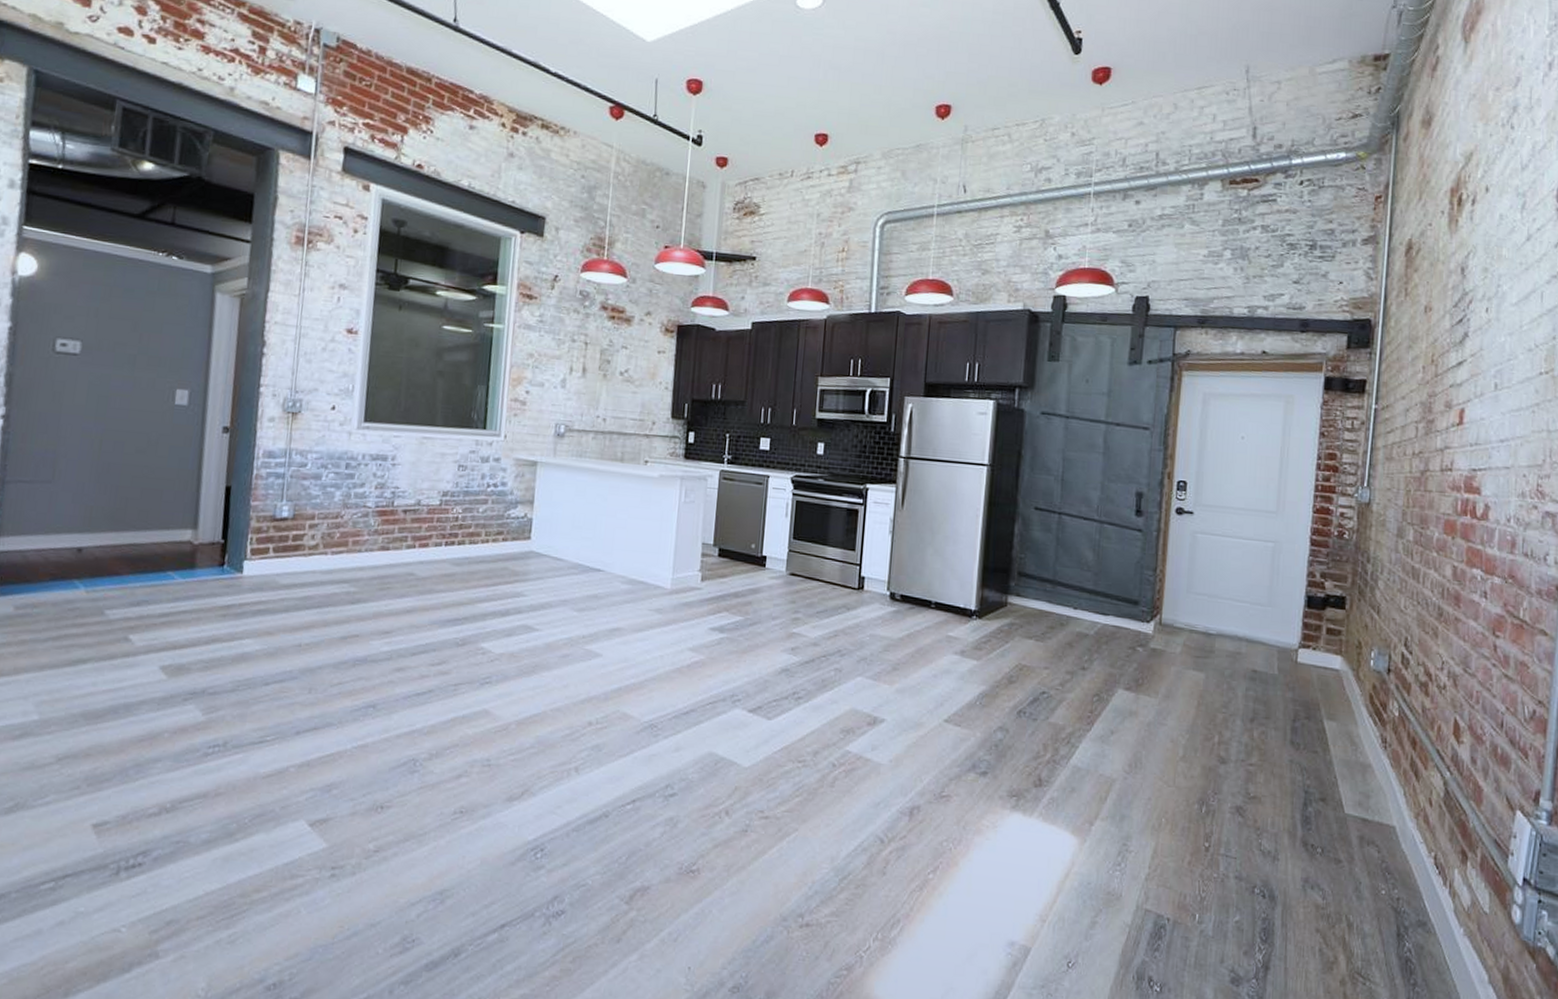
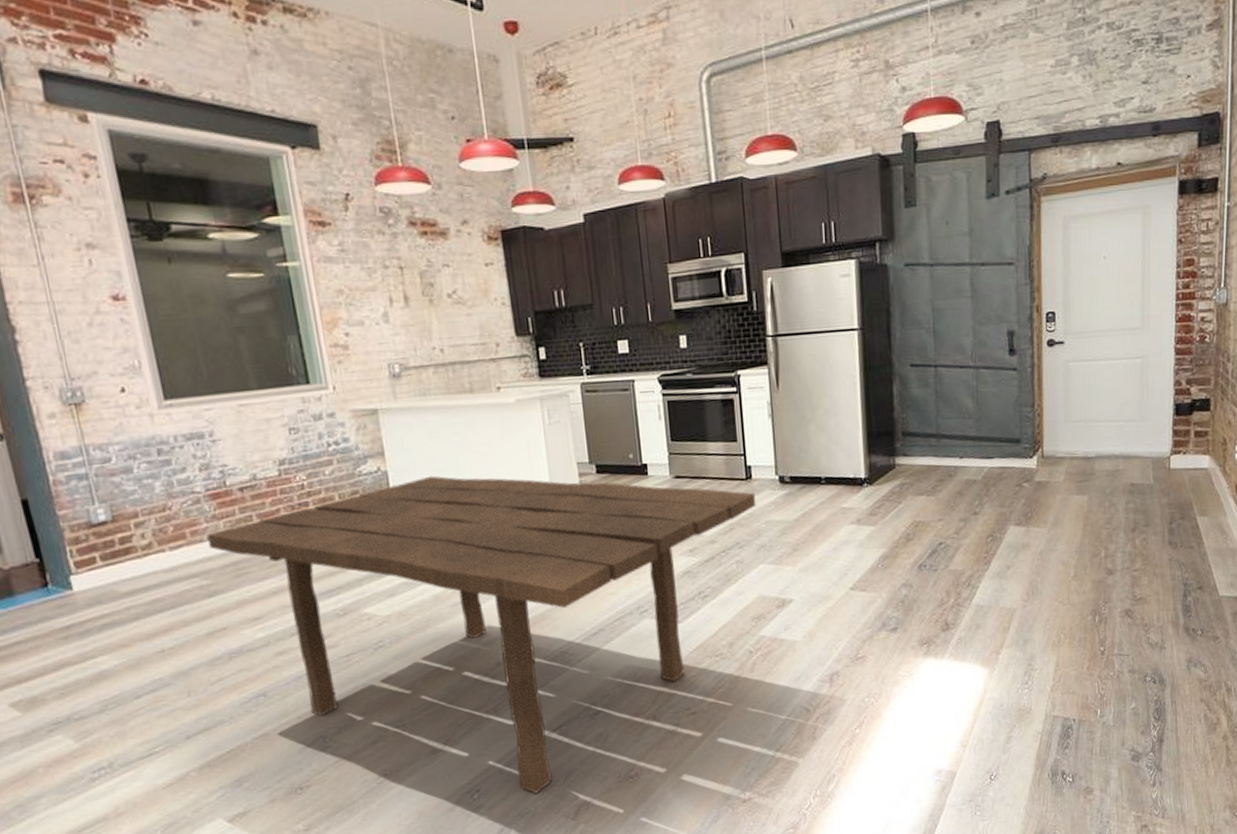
dining table: none [364,530,865,867] -> present [206,475,757,794]

